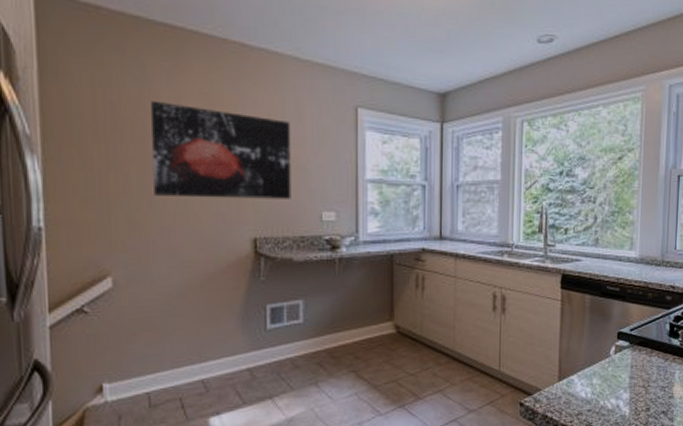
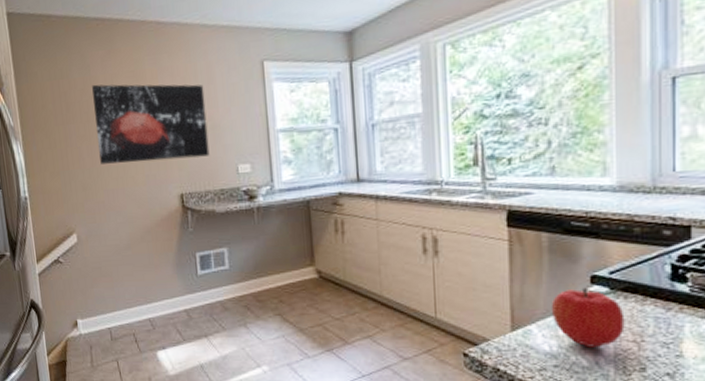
fruit: none [588,342,638,393] -> present [551,287,625,348]

